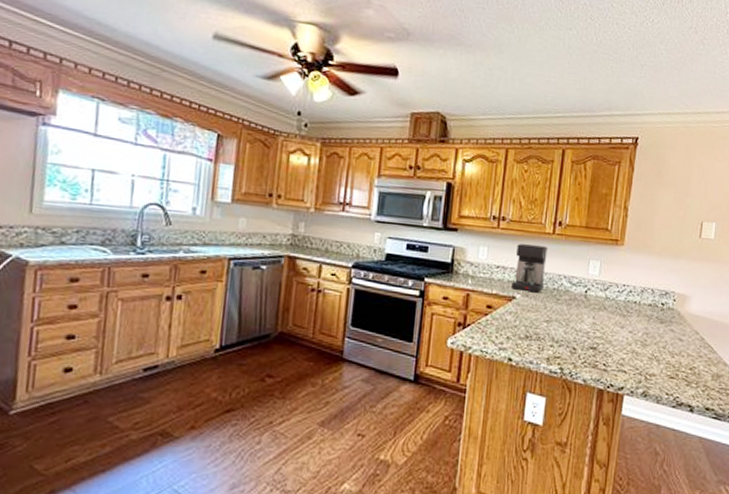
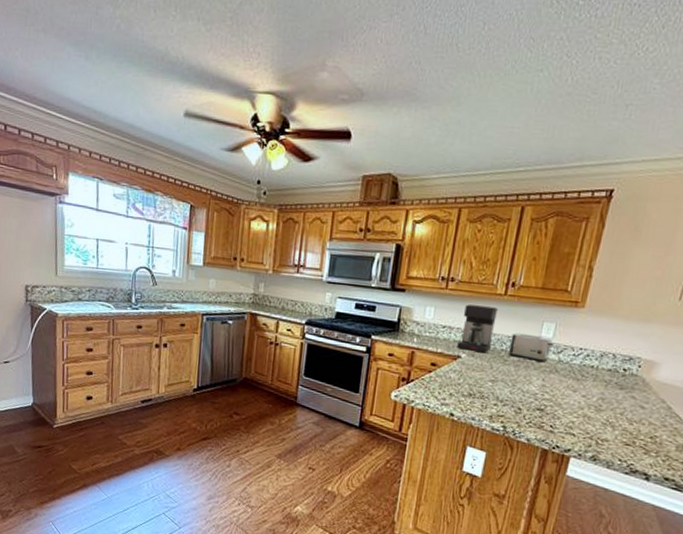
toaster: none [559,271,601,300] -> present [508,332,554,363]

